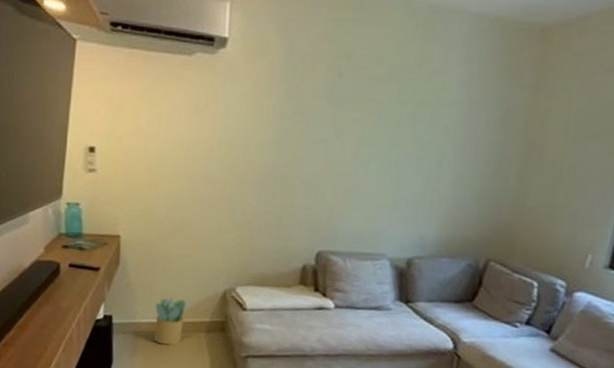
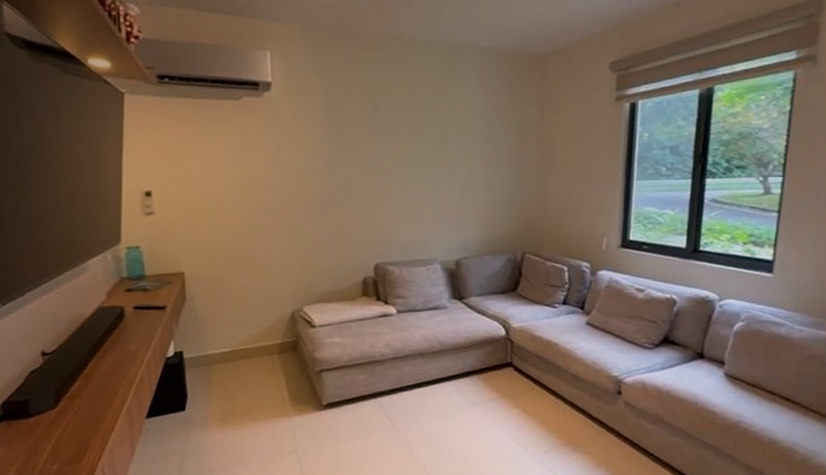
potted plant: present [154,297,187,346] -> none [224,325,257,372]

